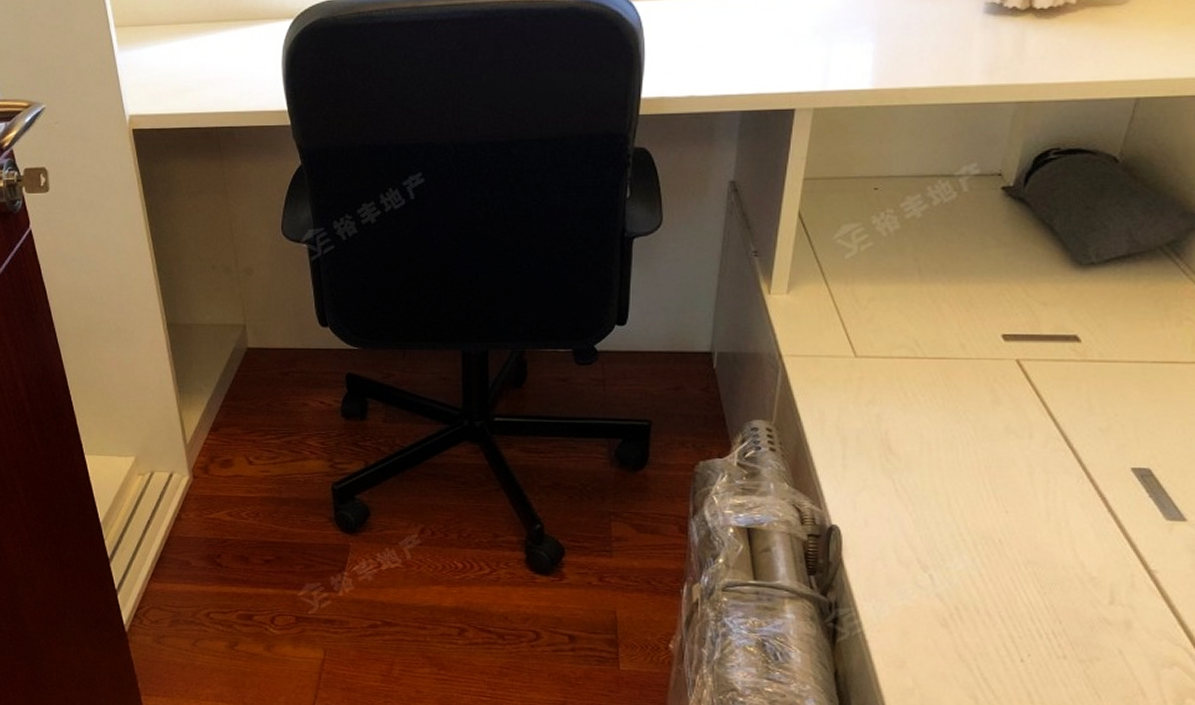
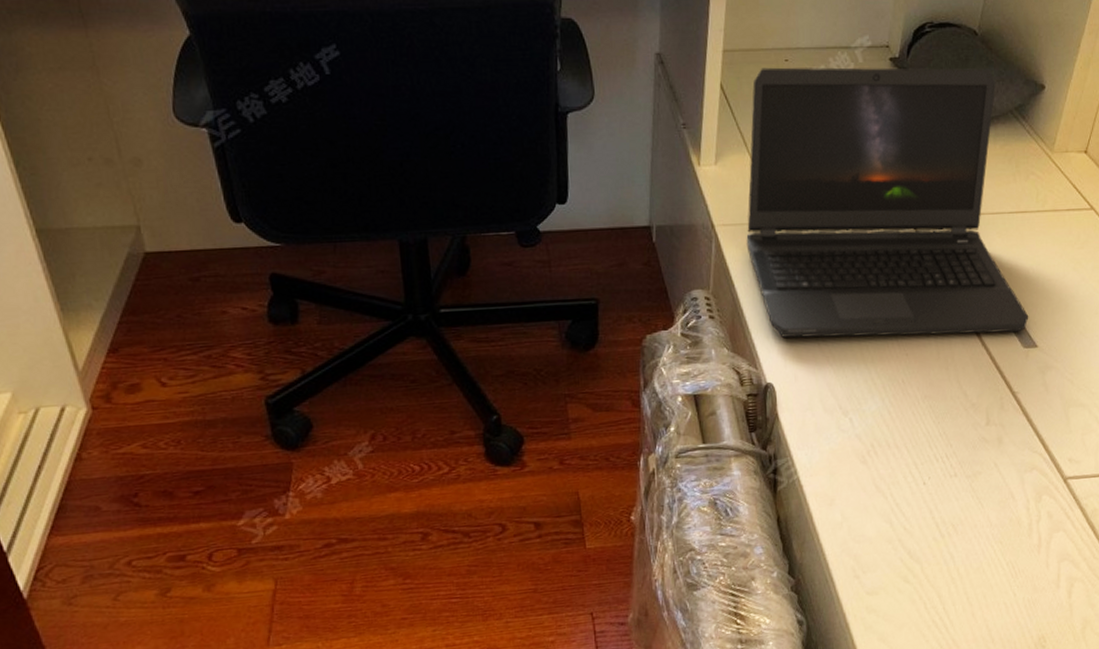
laptop computer: none [817,196,1176,501] -> present [746,67,1029,338]

